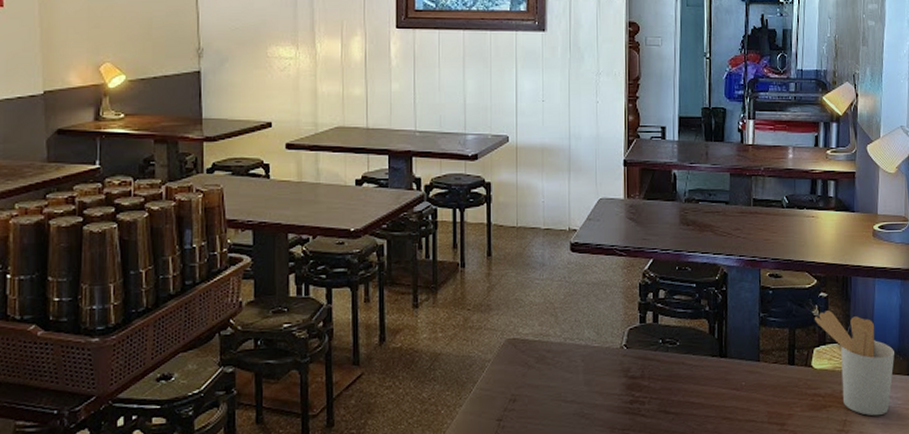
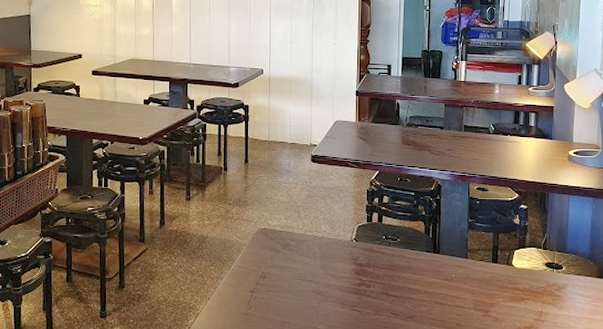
utensil holder: present [814,311,894,416] -> none [515,220,586,310]

